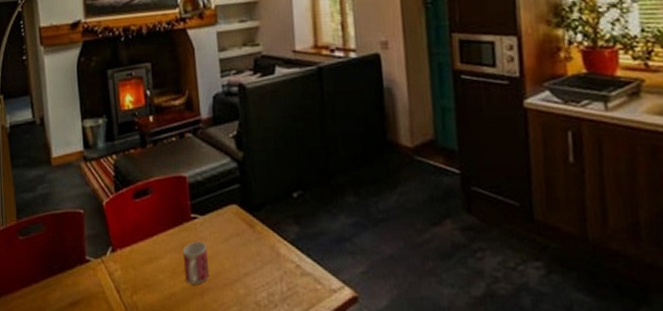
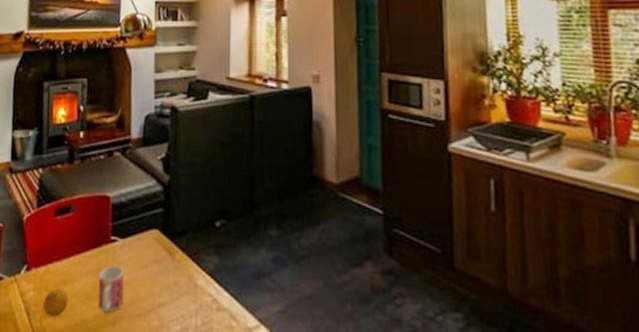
fruit: none [131,266,156,293] -> present [42,288,69,317]

